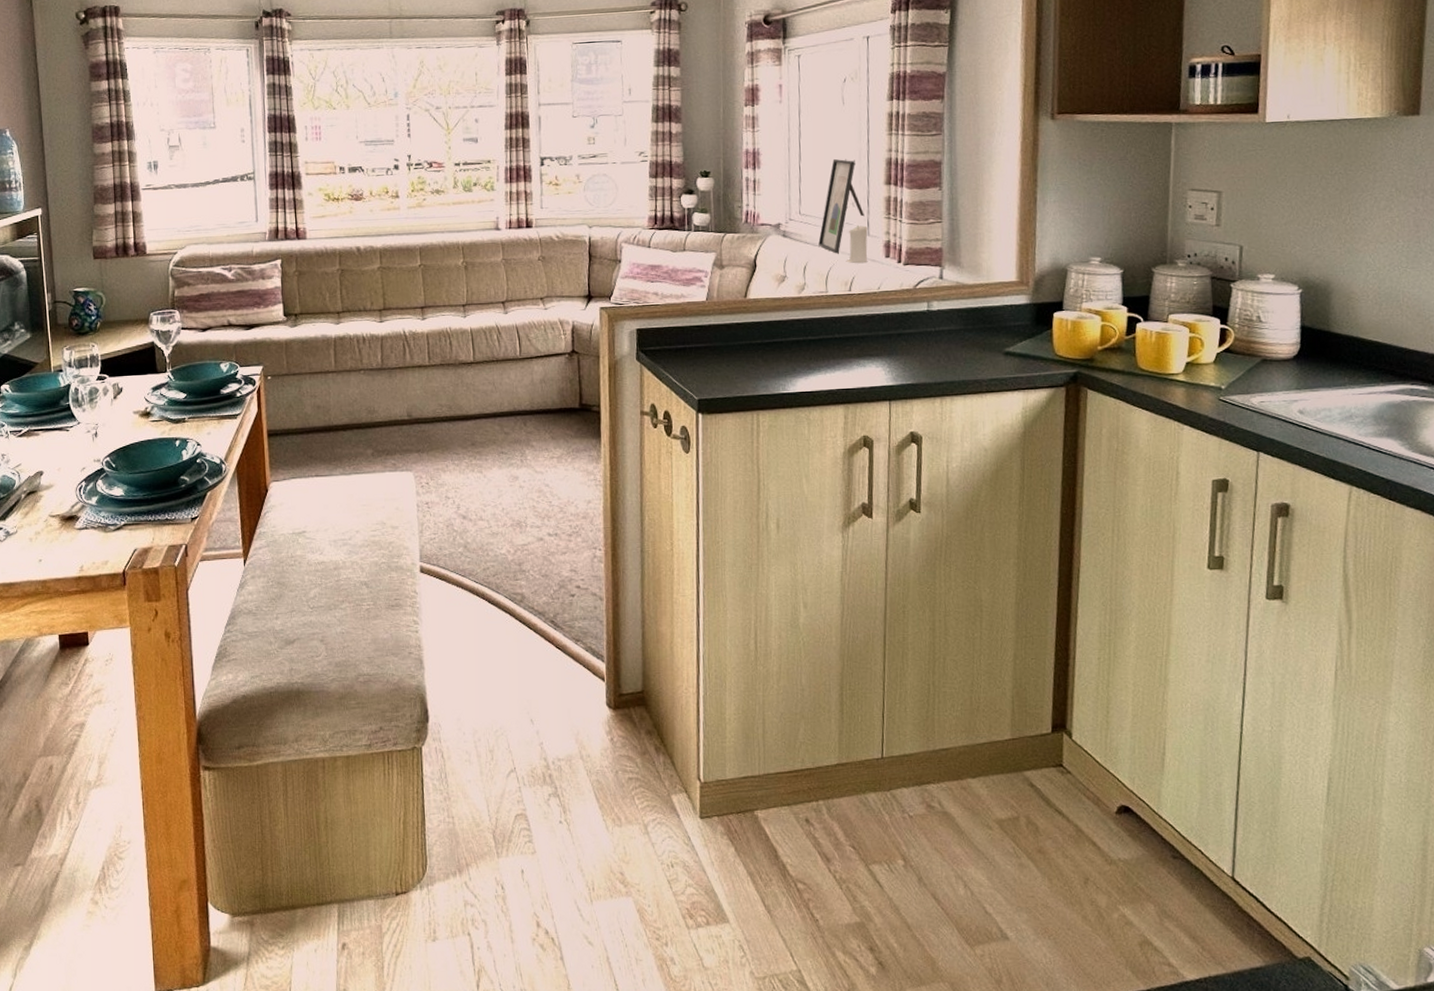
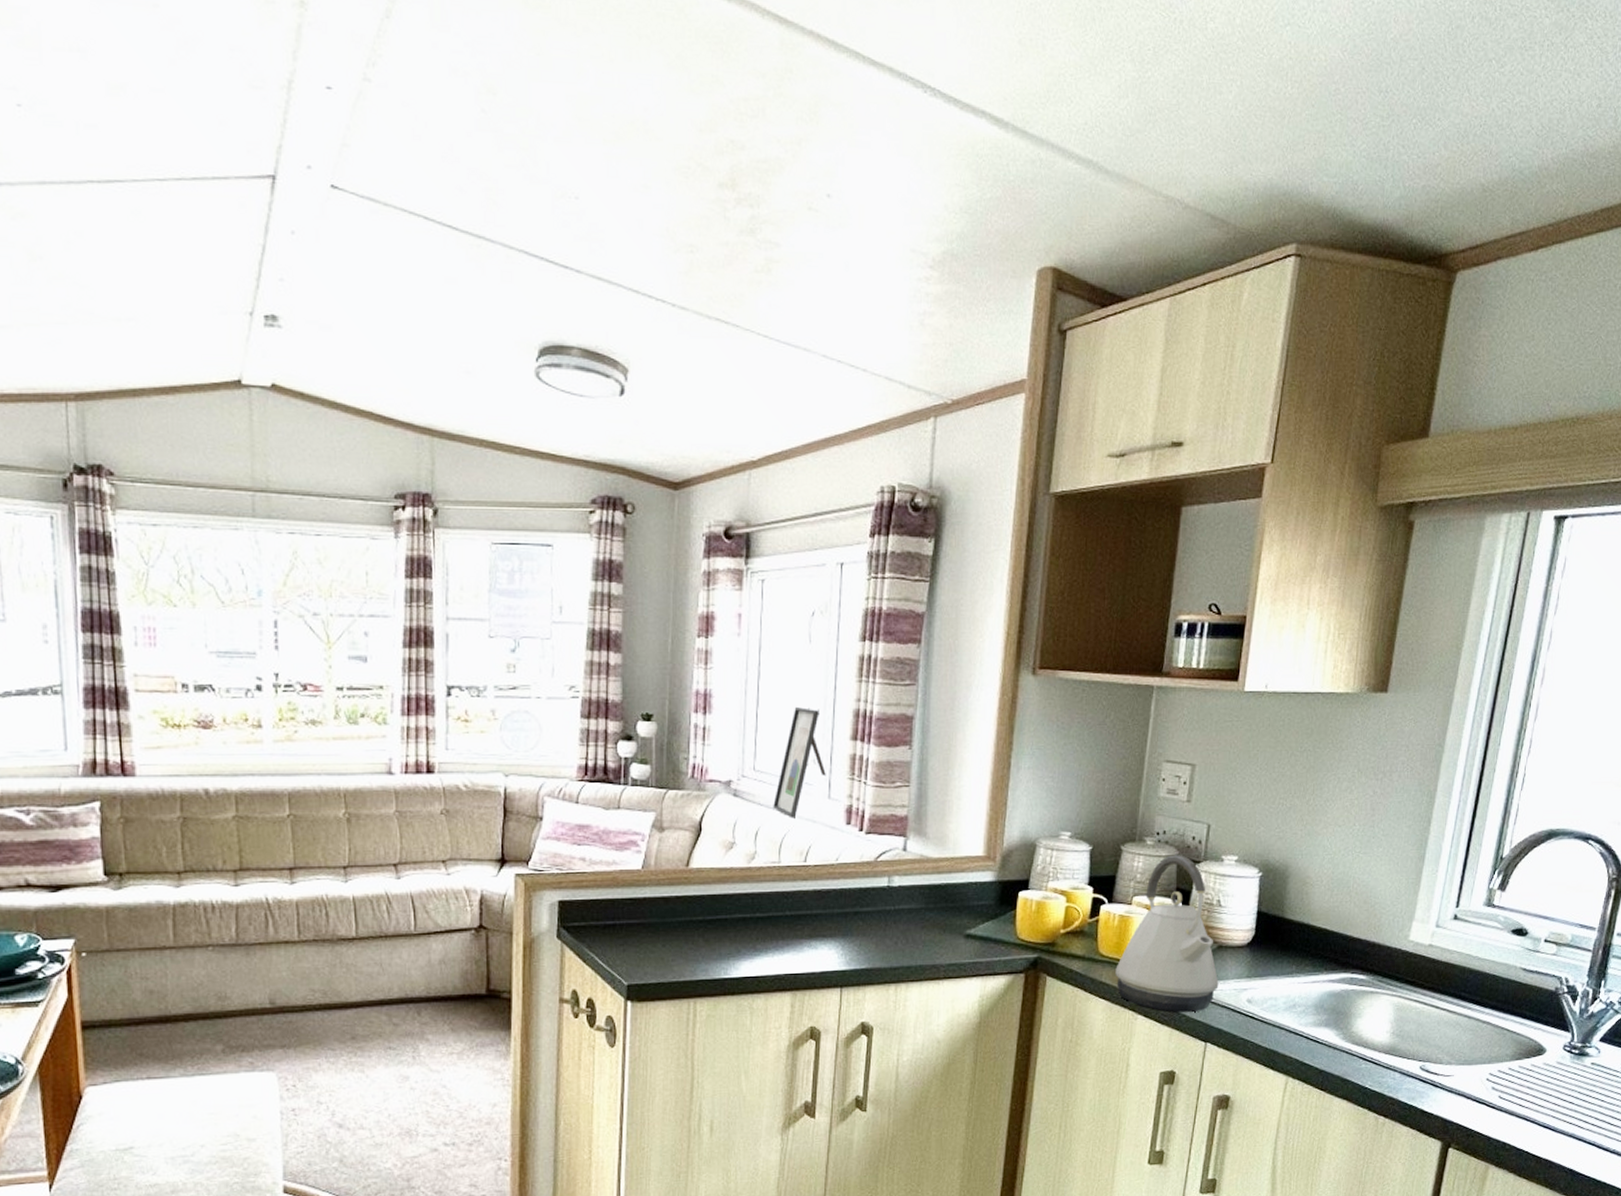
candle: present [846,224,868,264] -> none [802,785,829,831]
kettle: none [1157,275,1267,424] -> present [1115,855,1219,1014]

